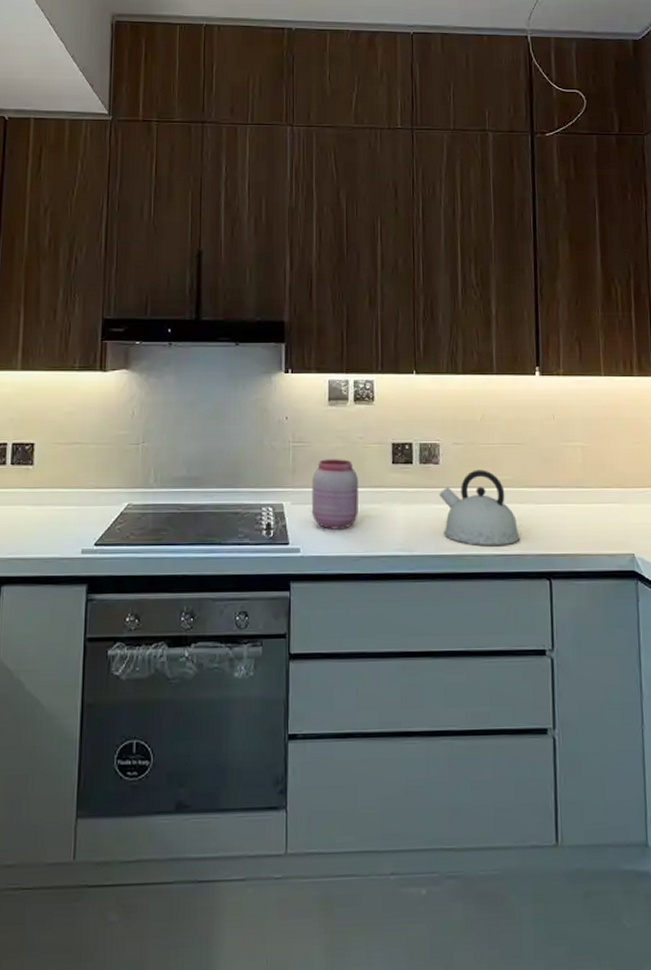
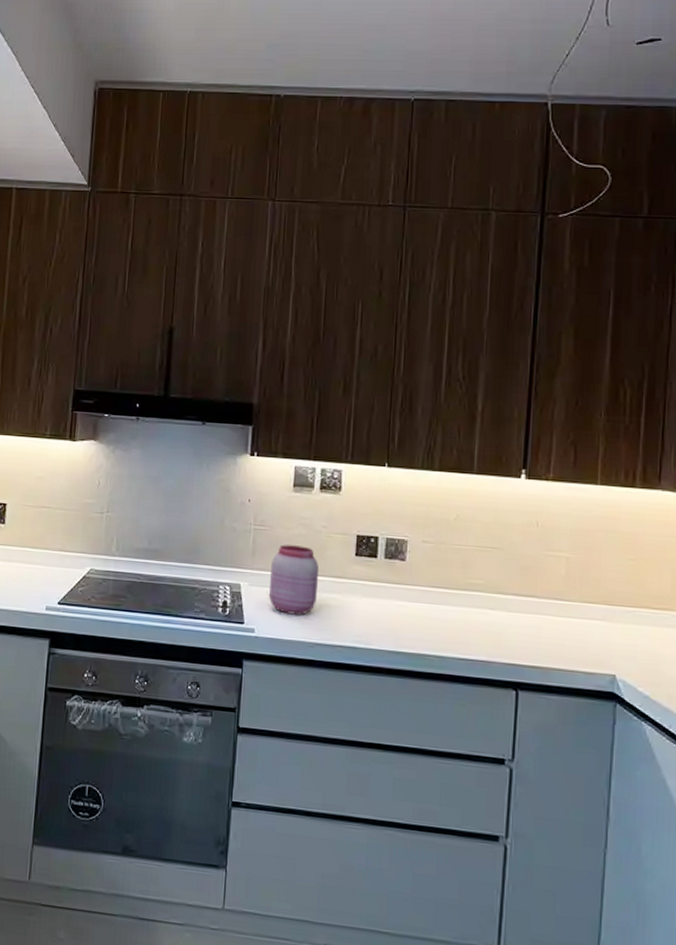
kettle: present [439,470,520,546] -> none [402,570,488,650]

